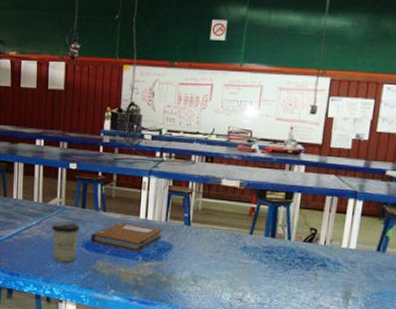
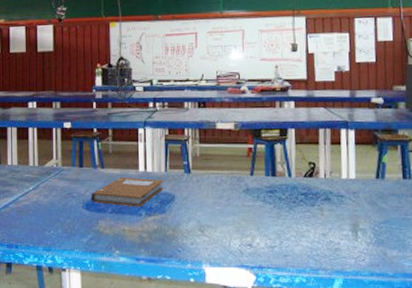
cup: present [51,220,80,263] -> none [49,182,79,227]

